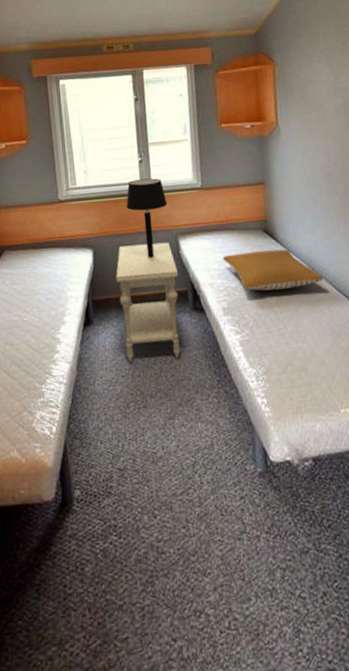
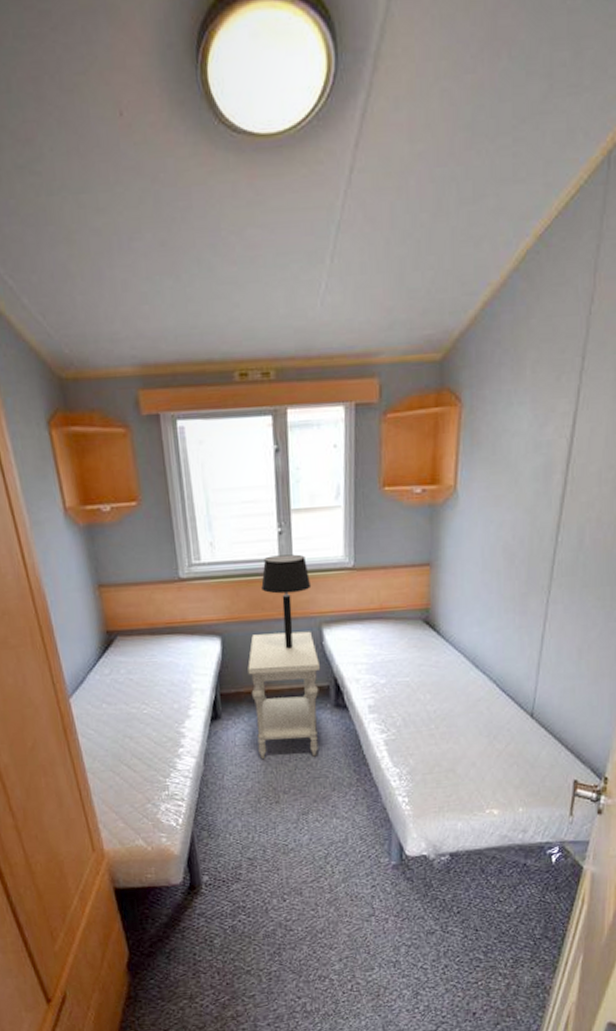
pillow: present [222,249,323,291] -> none [372,643,486,689]

